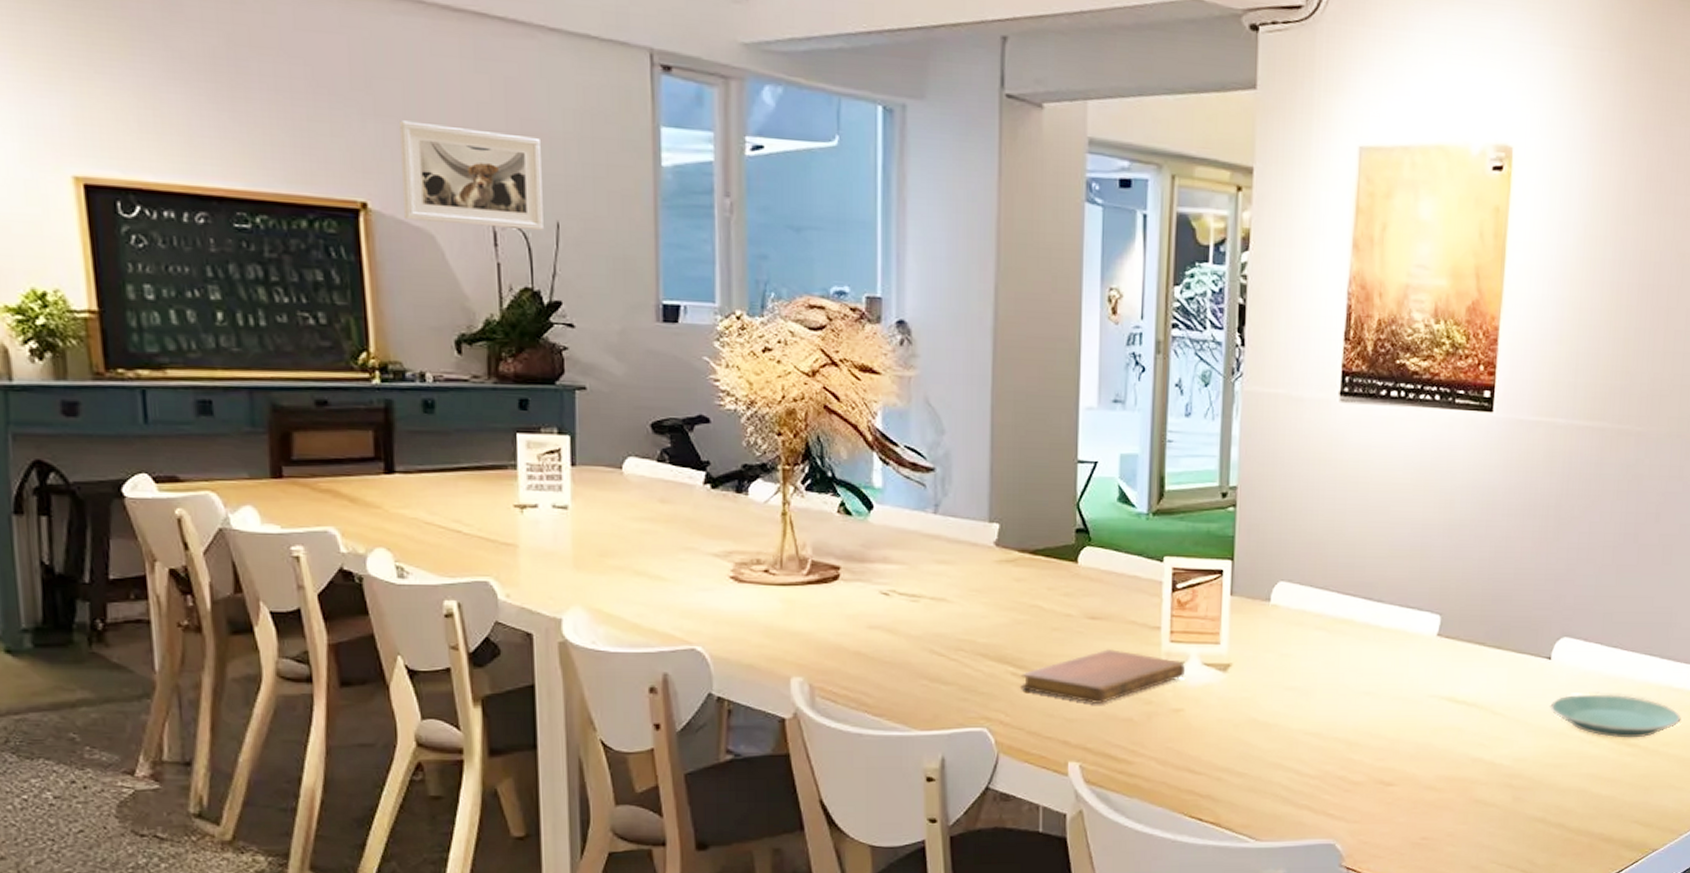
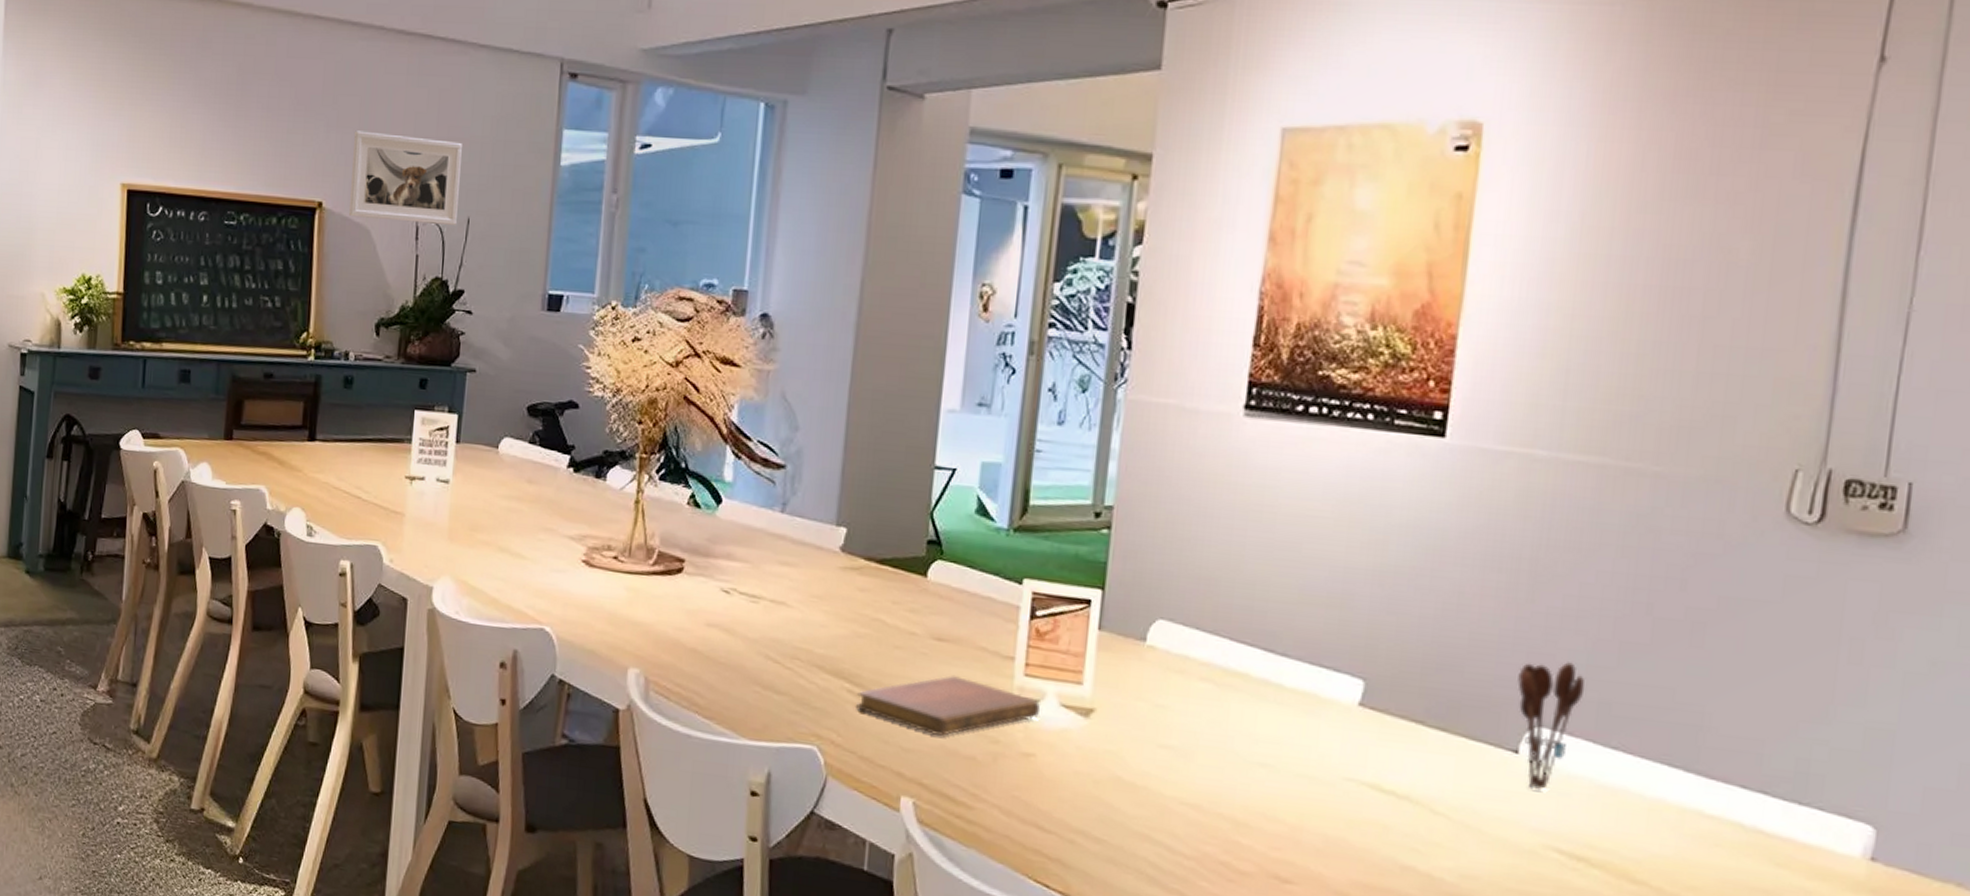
utensil holder: none [1549,585,1595,686] -> present [1517,662,1585,791]
plate: present [1550,694,1681,738] -> none [1515,803,1717,874]

